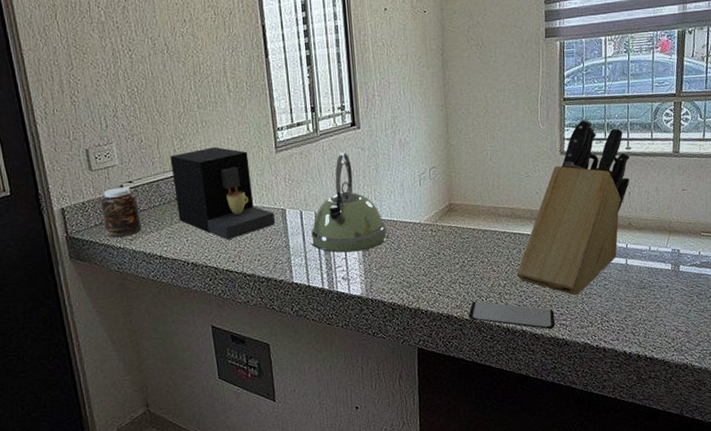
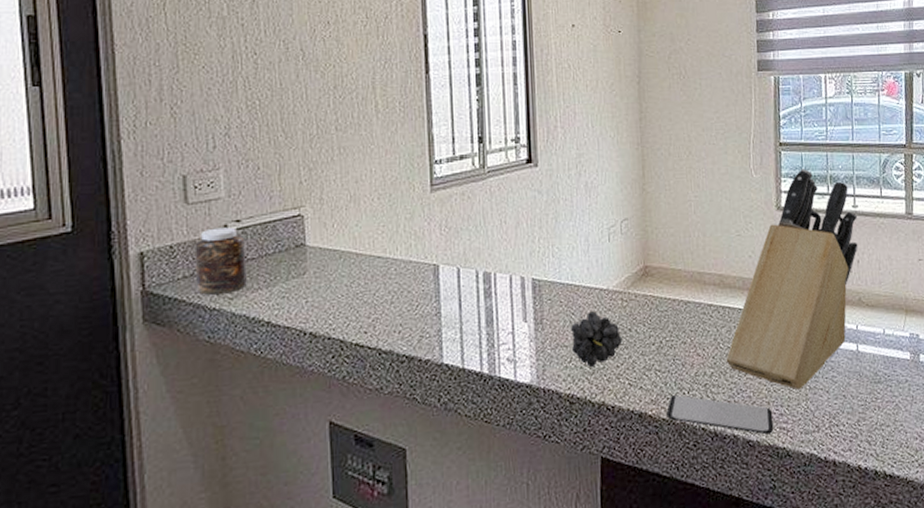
coffee maker: present [170,146,275,240] -> none [294,180,424,304]
kettle: present [310,152,388,253] -> none [469,195,567,326]
fruit: none [391,240,433,282] -> present [571,311,623,367]

